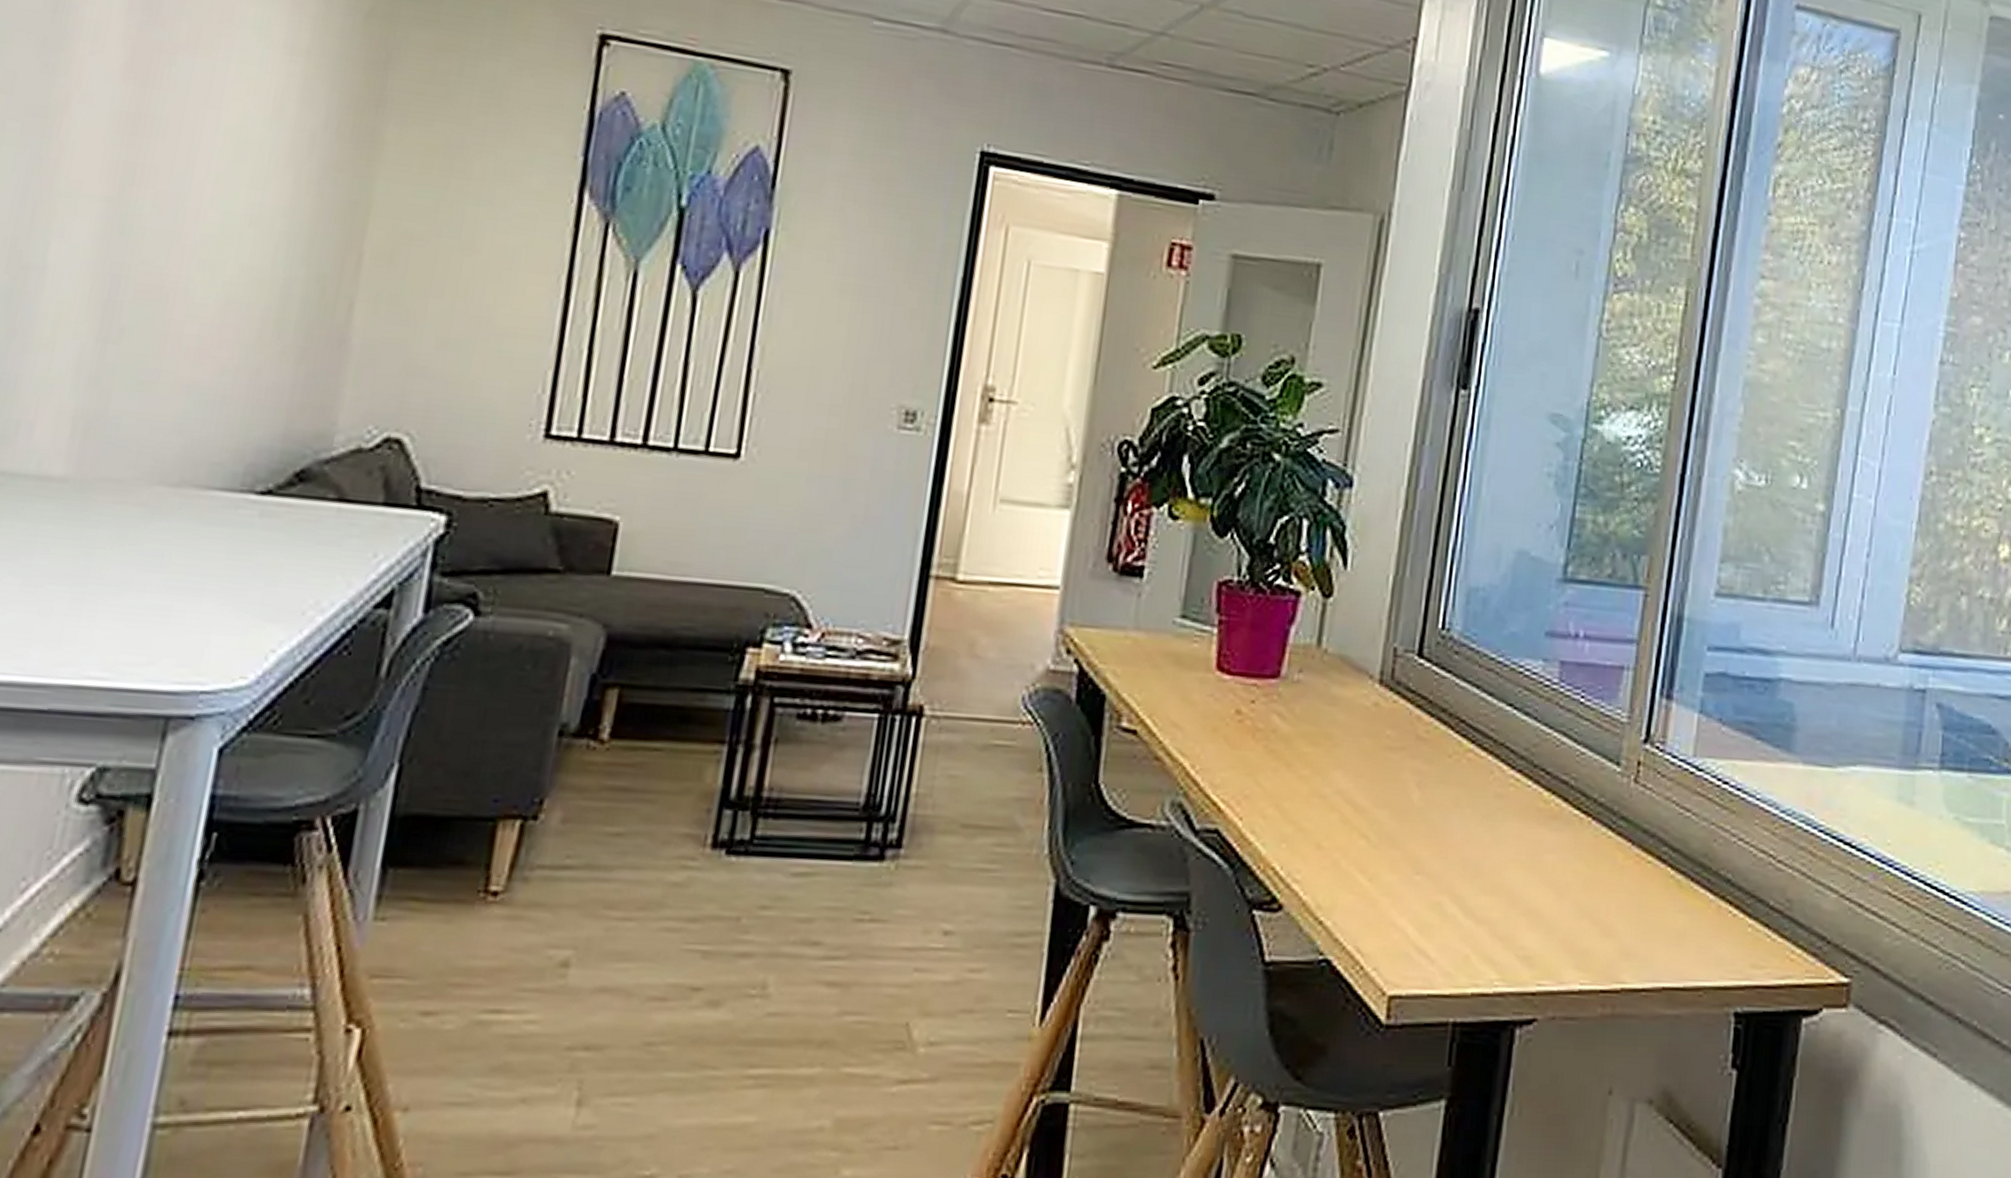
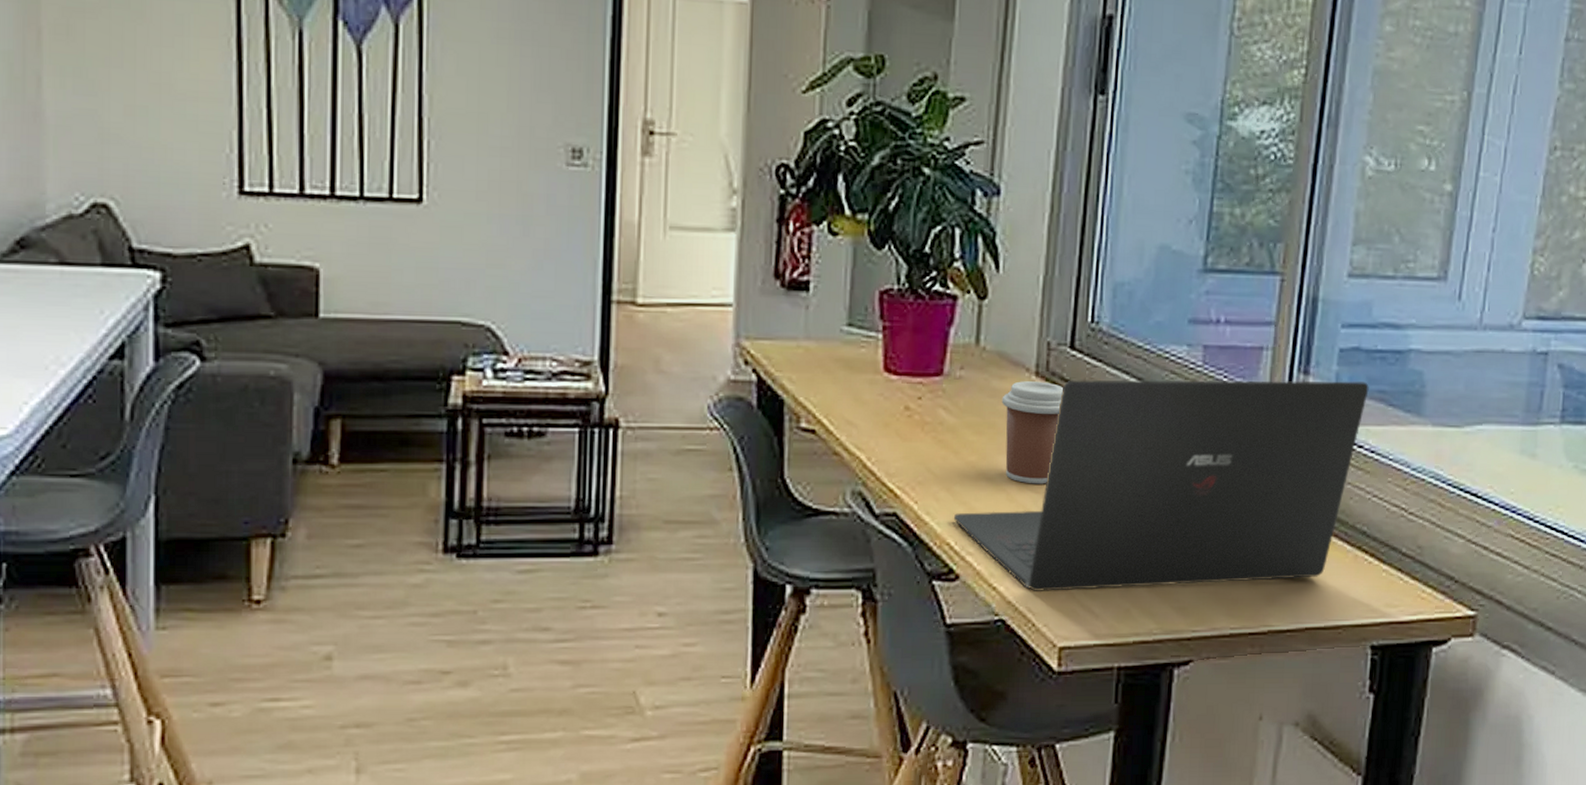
laptop: none [1280,691,1736,930] -> present [953,379,1369,591]
coffee cup: none [1341,689,1408,806] -> present [1001,381,1063,484]

